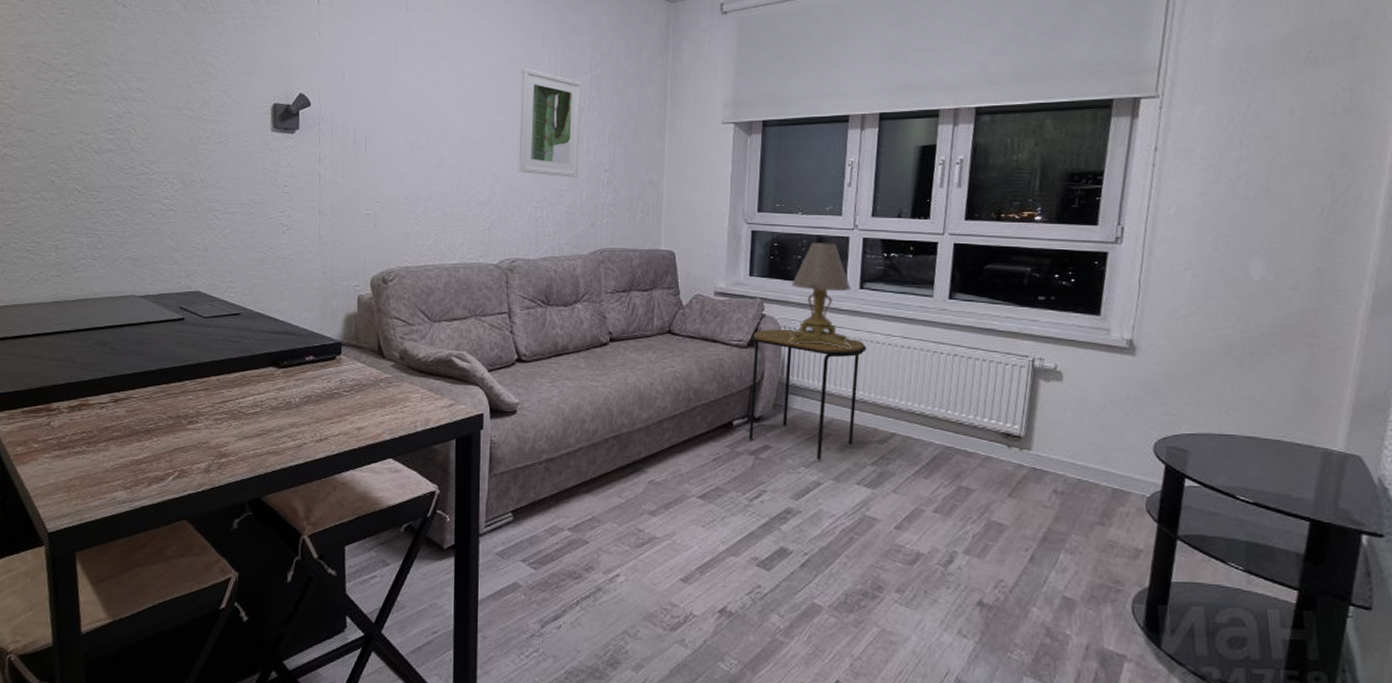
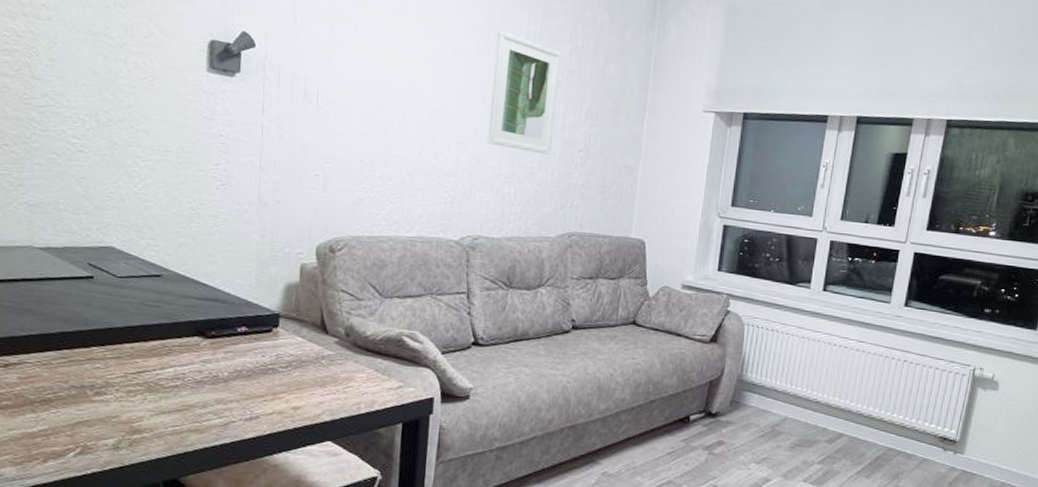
side table: present [748,329,867,460] -> none [704,326,824,457]
lamp: present [789,243,851,349] -> none [751,241,814,350]

